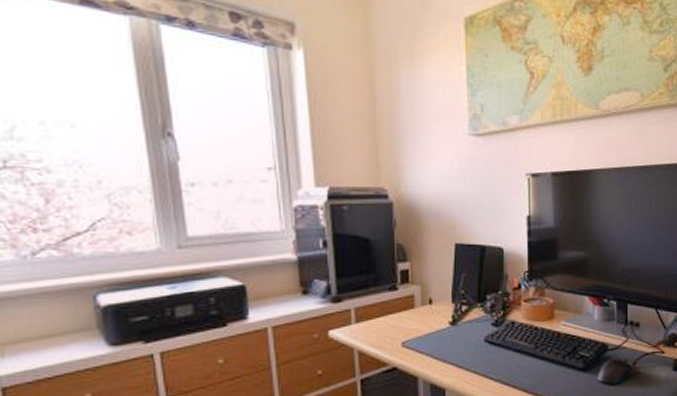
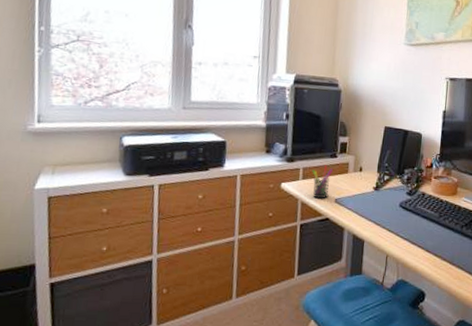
pen holder: none [367,301,394,345] -> present [312,165,333,199]

